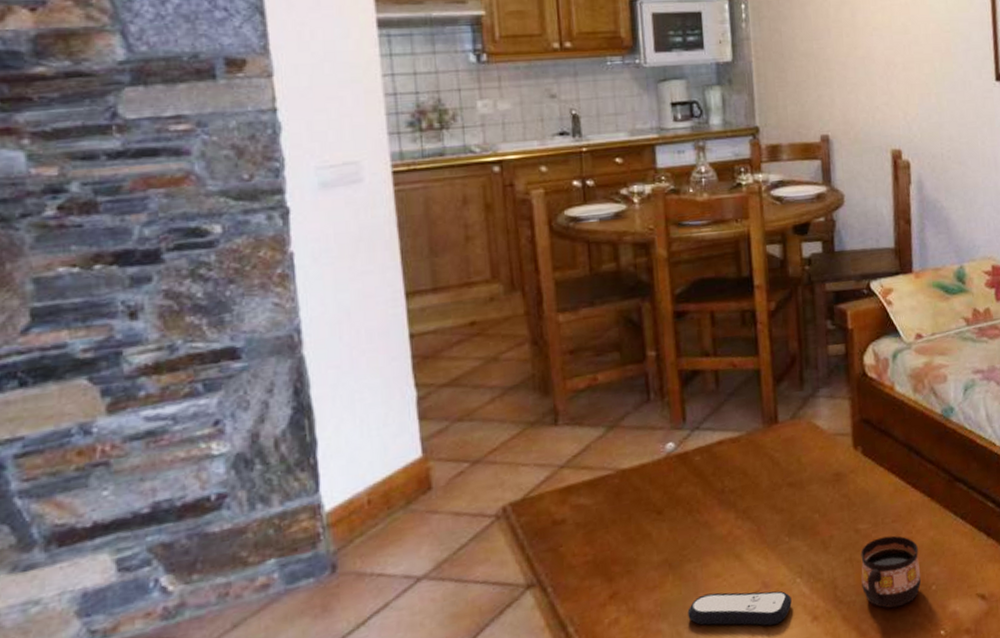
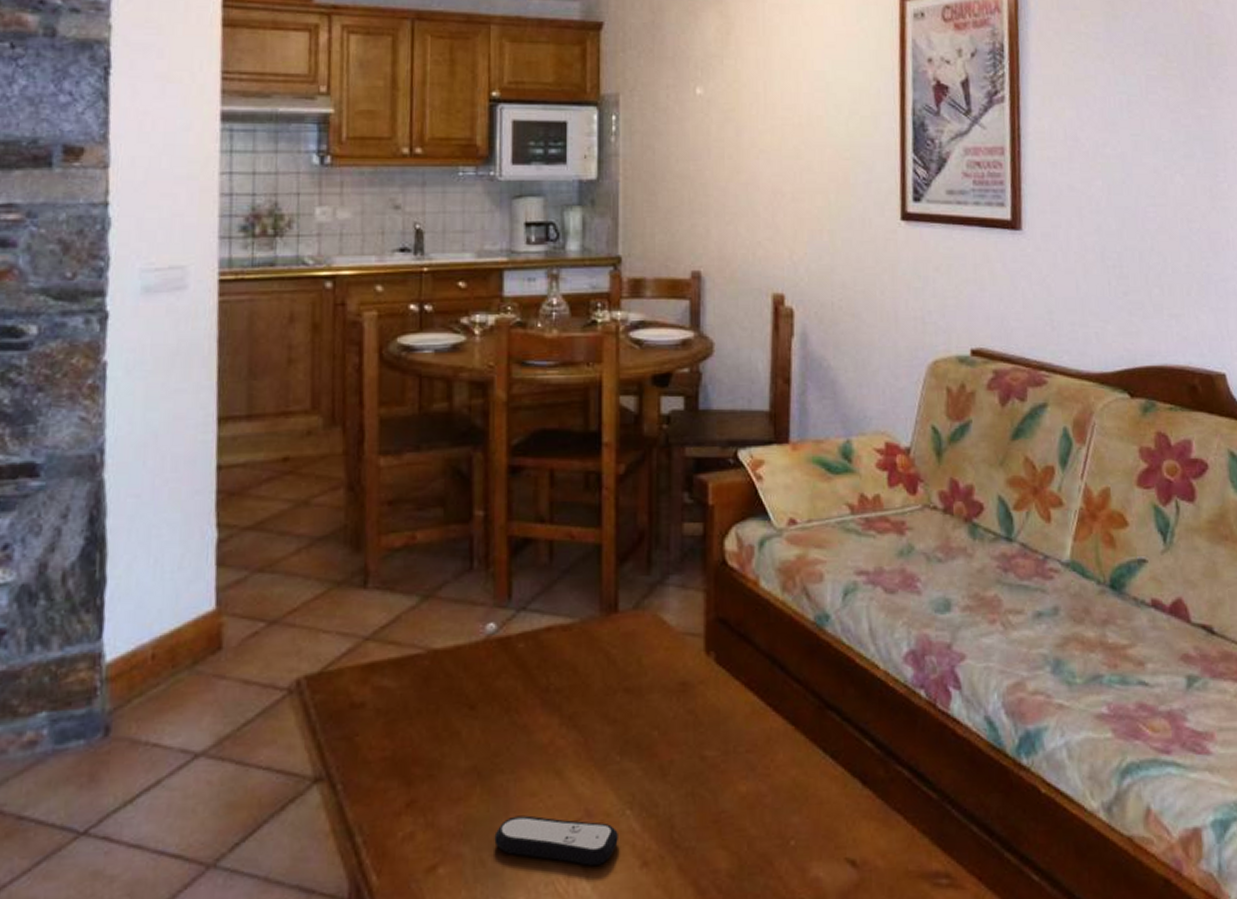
cup: present [860,535,921,608] -> none [704,769,778,863]

